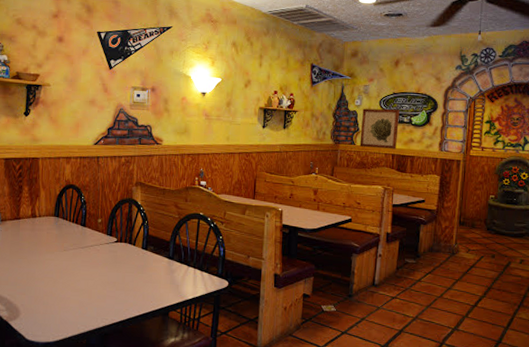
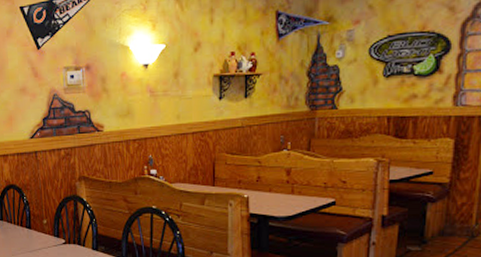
wall art: present [360,108,400,149] -> none [343,56,397,112]

